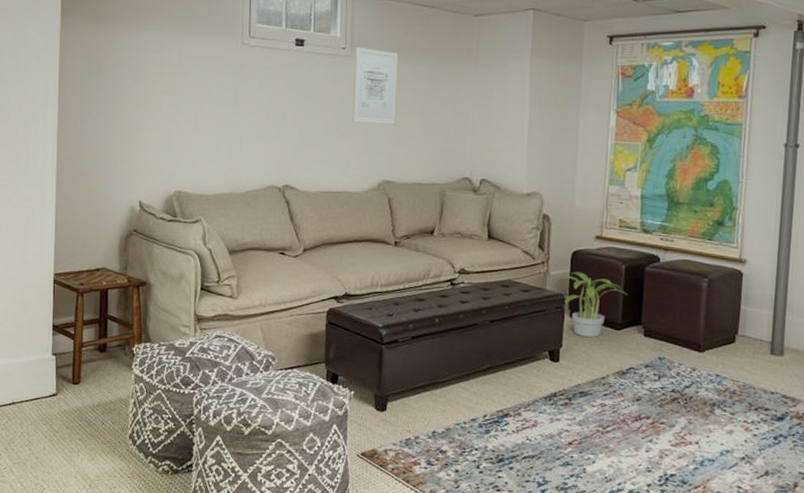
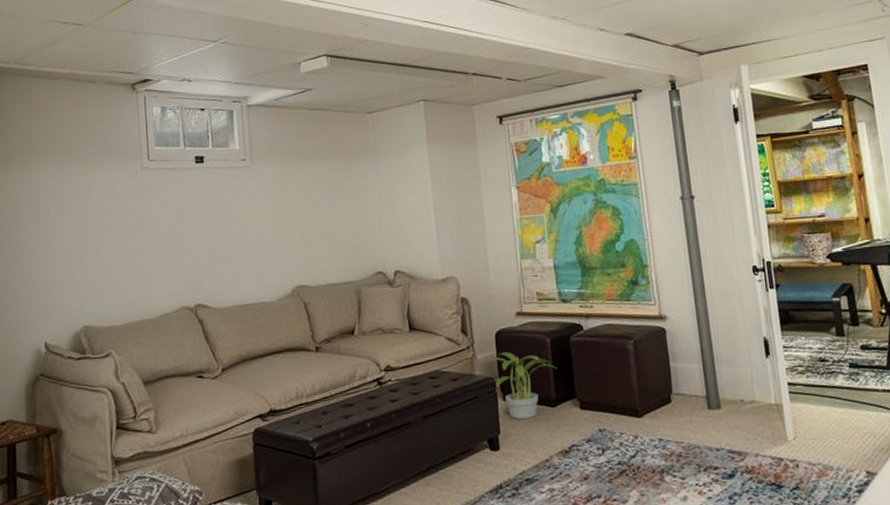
wall art: present [352,46,399,124] -> none [255,156,303,231]

